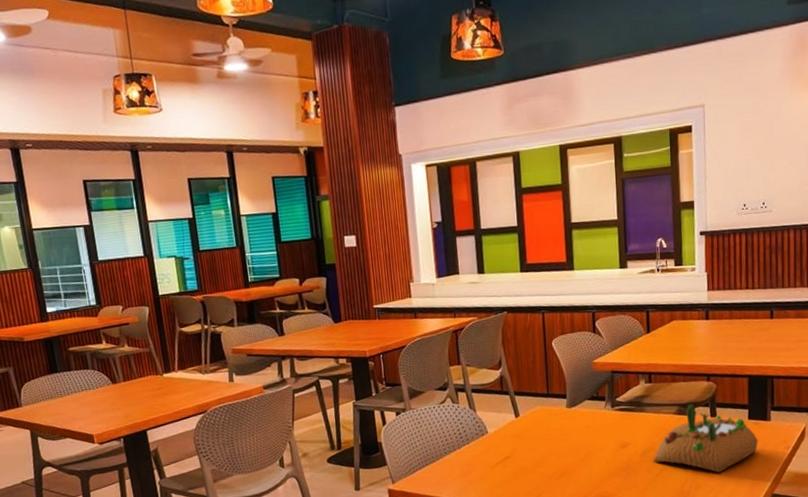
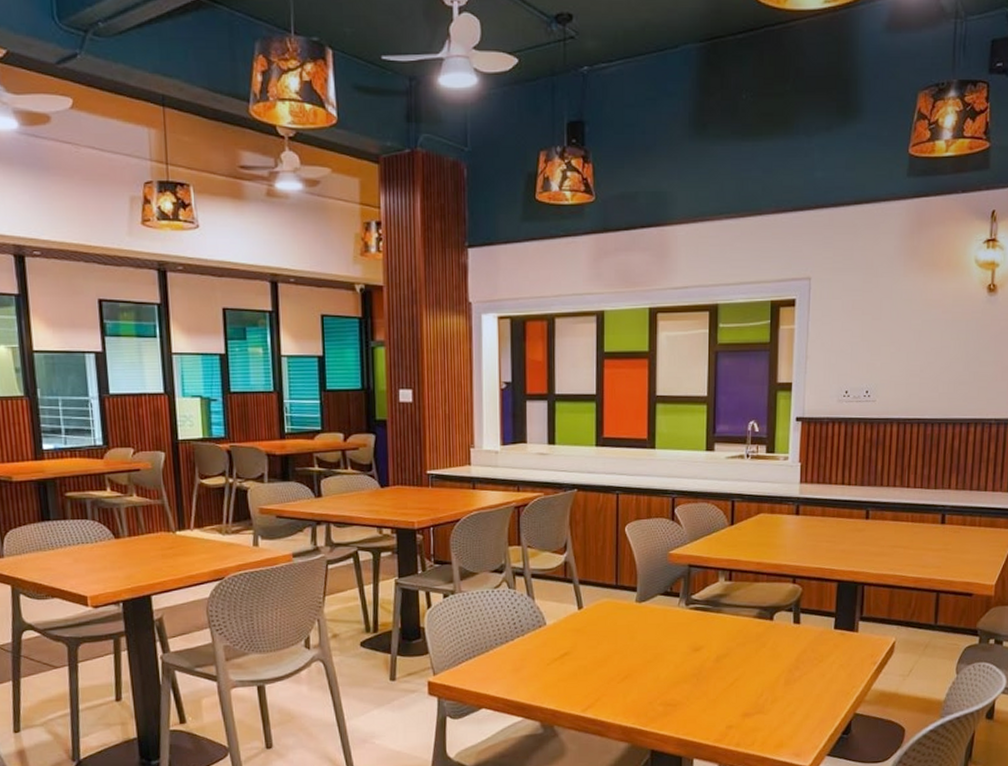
succulent planter: present [653,404,759,473] -> none [727,607,844,686]

